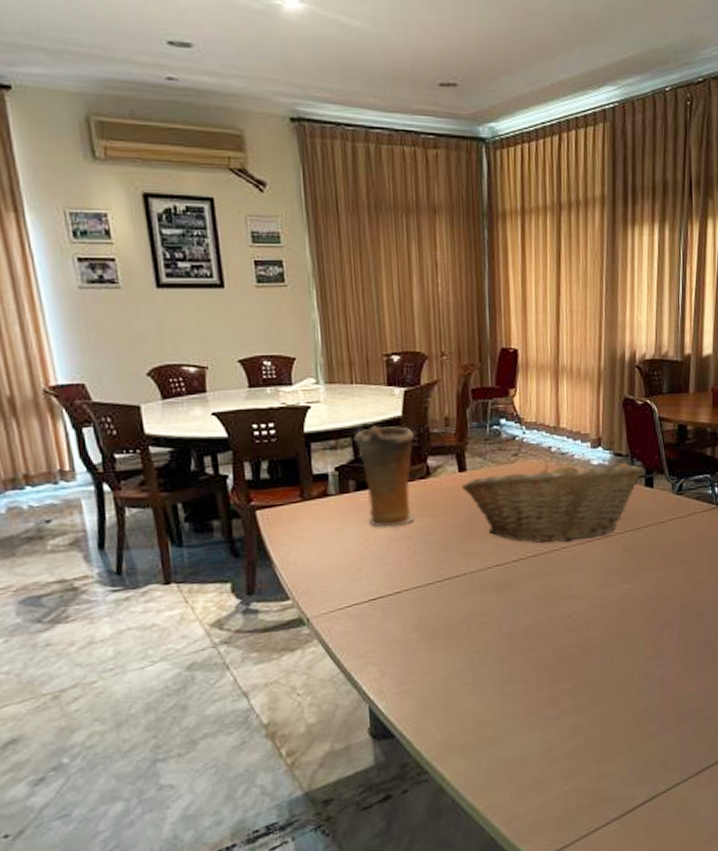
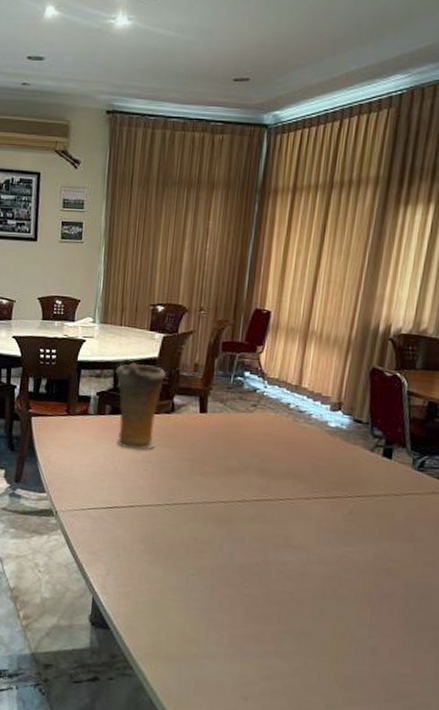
fruit basket: present [462,460,644,543] -> none [200,415,384,496]

